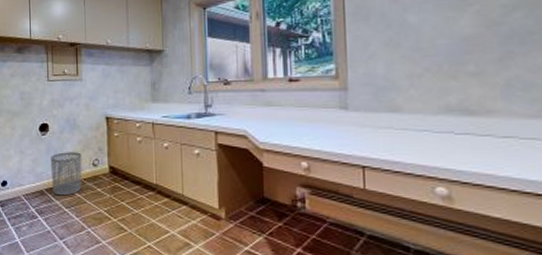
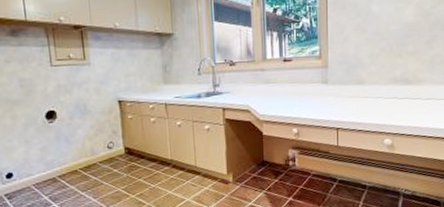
waste bin: present [51,152,82,196] -> none [61,137,97,181]

